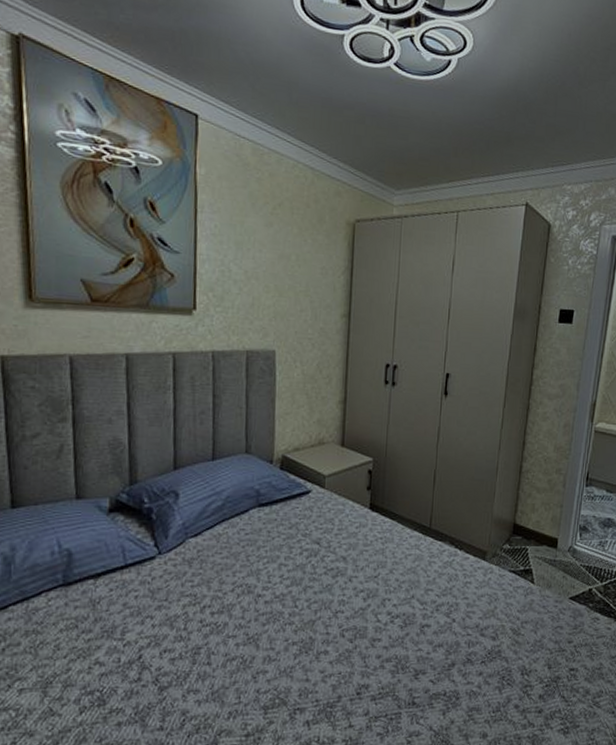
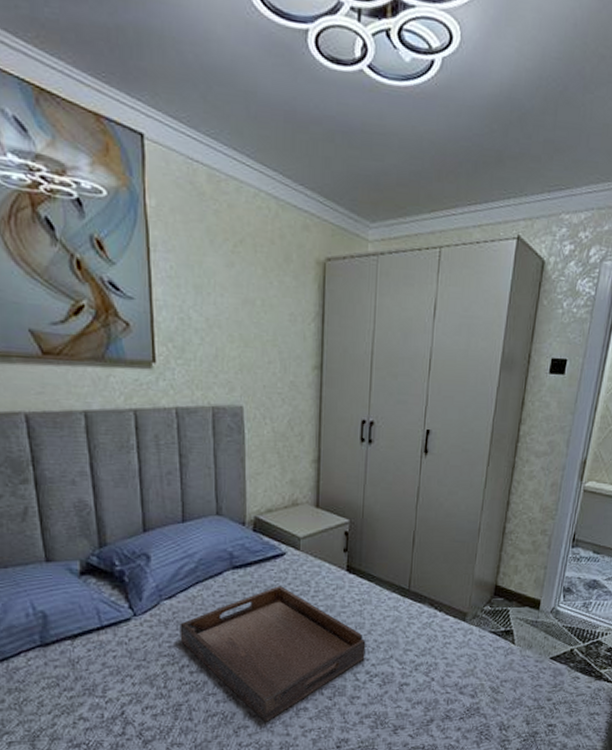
serving tray: none [203,524,388,667] -> present [180,586,366,722]

